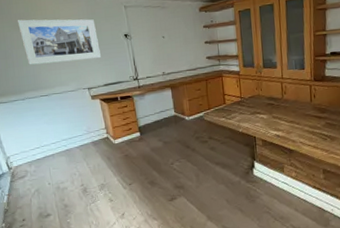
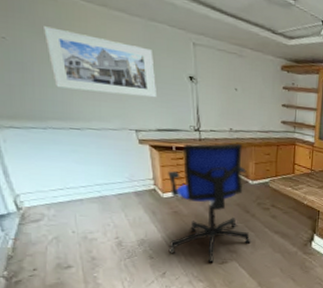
office chair: none [116,85,195,200] -> present [168,143,251,262]

